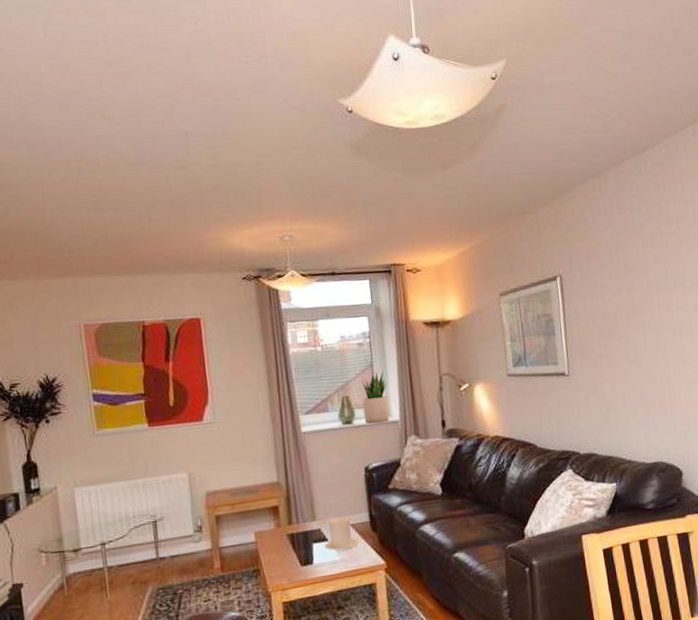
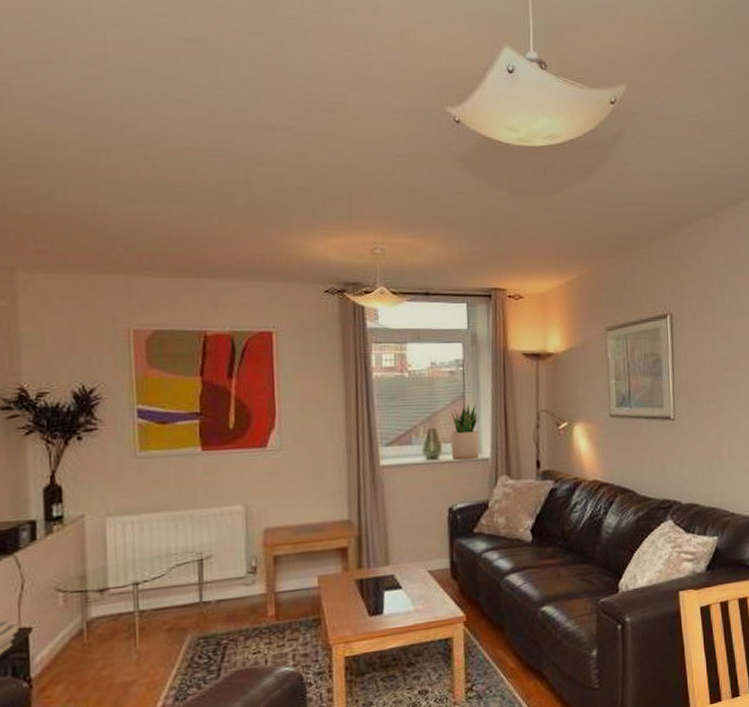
candle: present [324,516,358,552] -> none [397,561,436,601]

